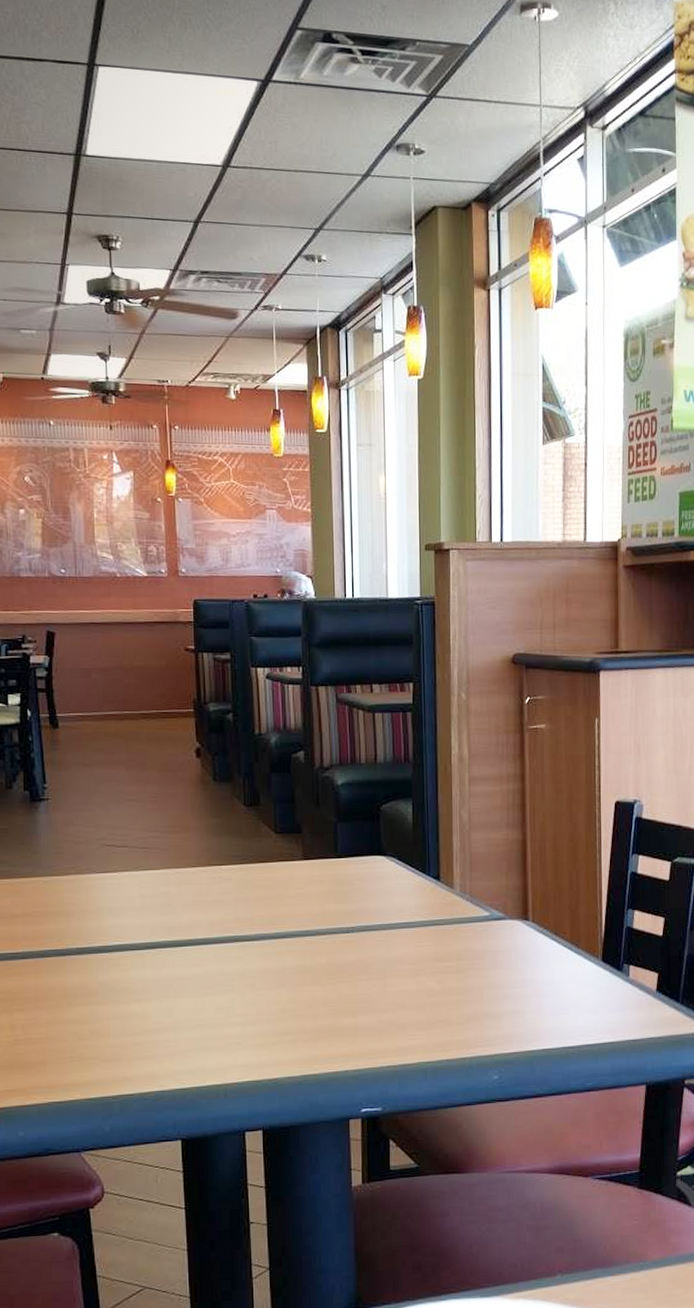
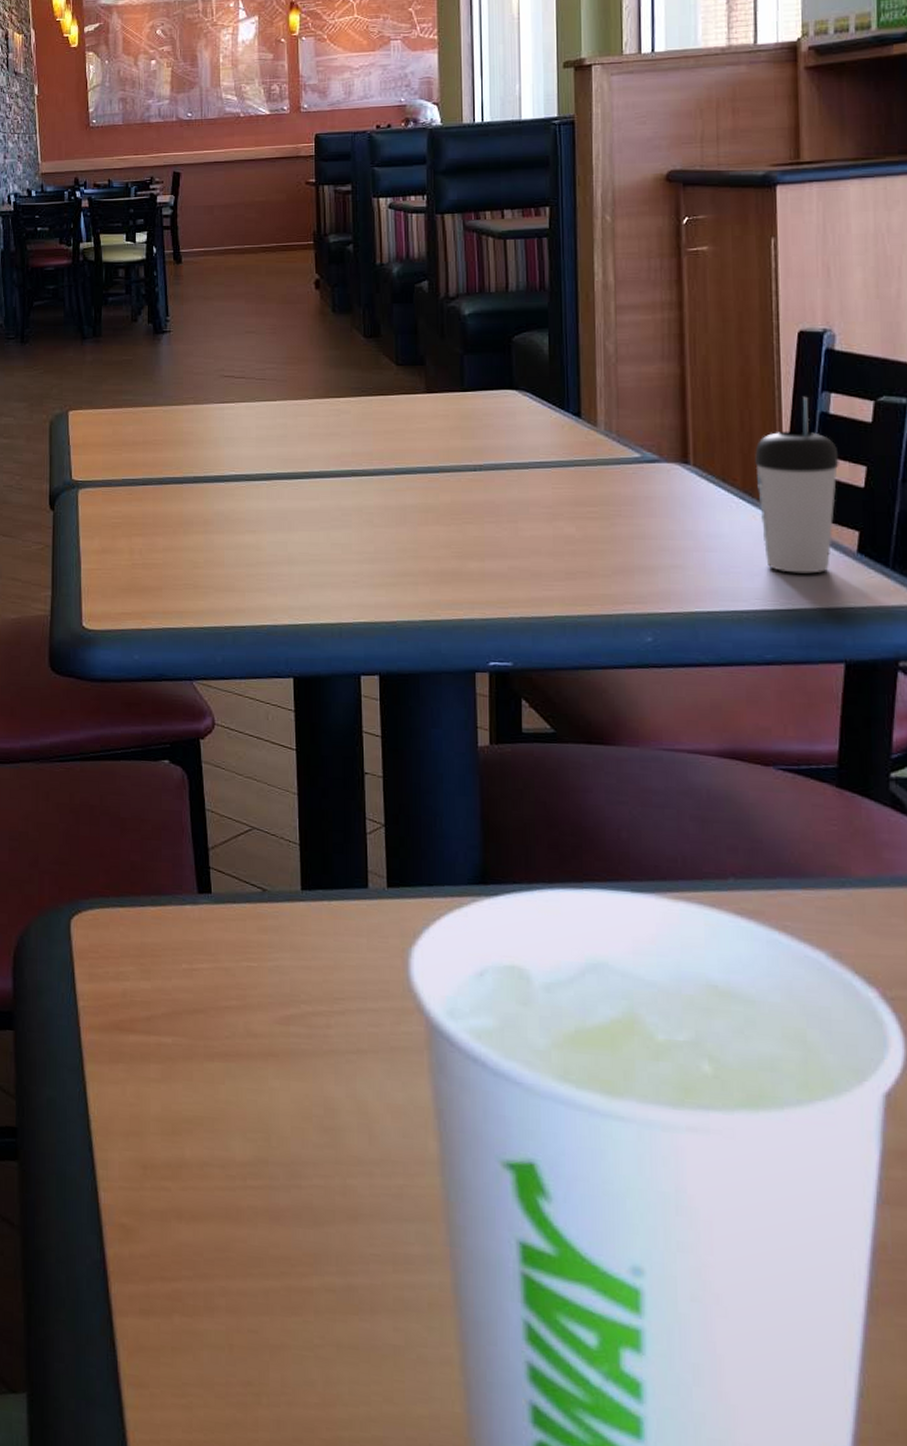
beverage cup: none [580,858,644,1012] -> present [755,396,839,574]

